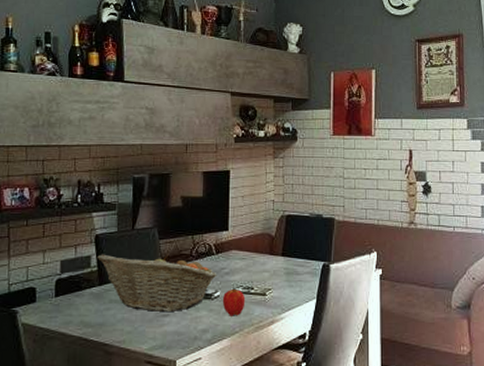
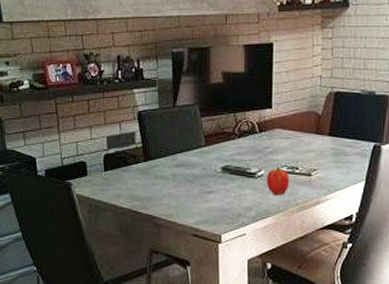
fruit basket: present [97,253,217,313] -> none [141,130,261,190]

